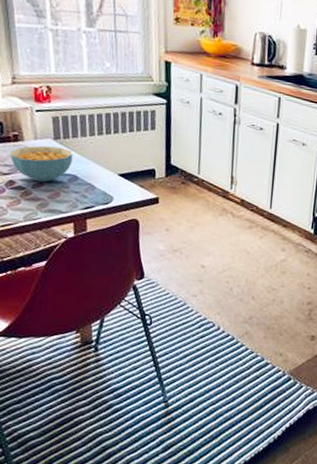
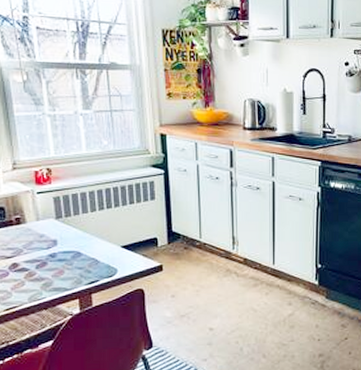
cereal bowl: present [11,145,73,183] -> none [14,226,75,262]

